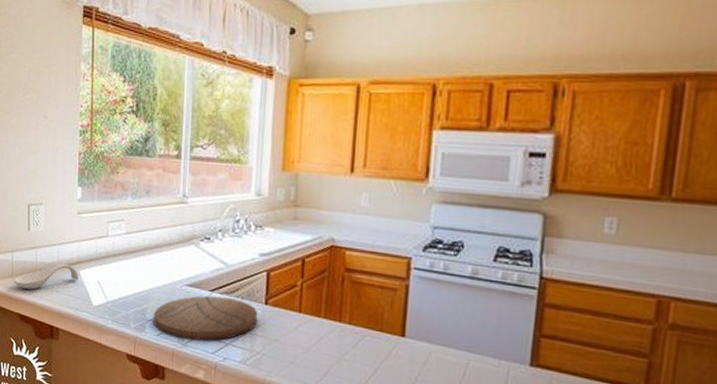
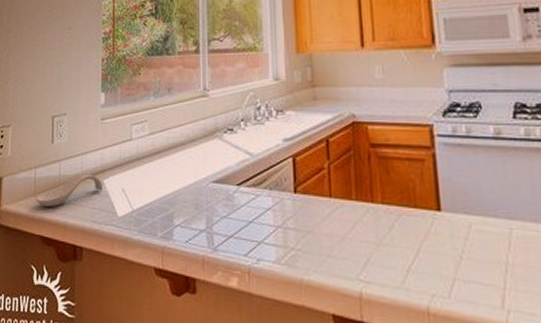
cutting board: present [154,295,258,341] -> none [181,190,288,244]

